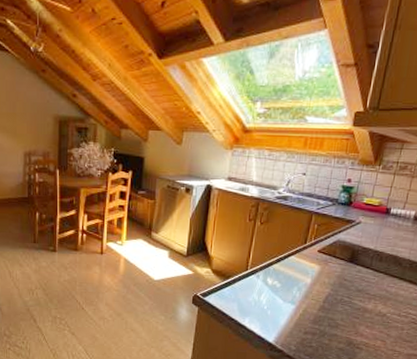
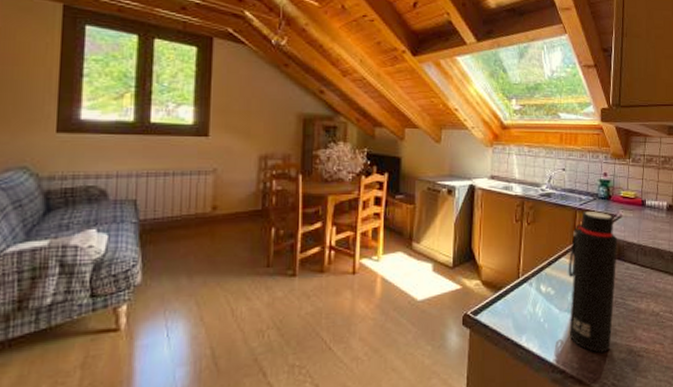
water bottle: none [290,215,353,341] -> present [568,210,618,353]

